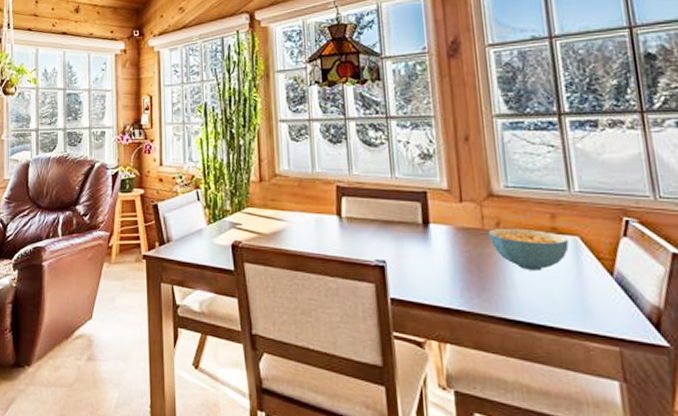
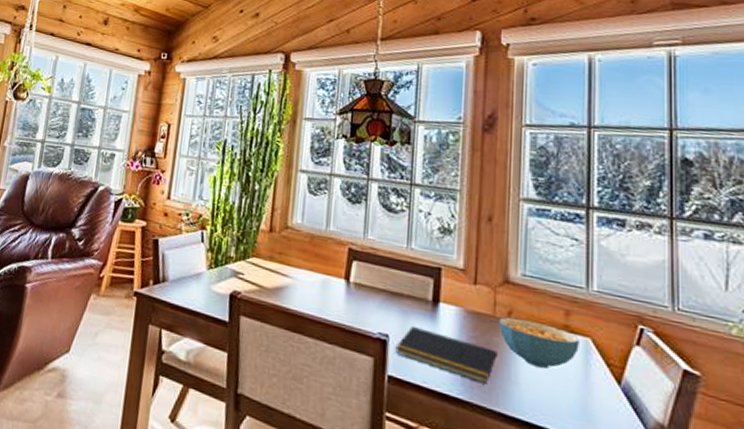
notepad: none [394,248,492,293] -> present [395,325,498,384]

